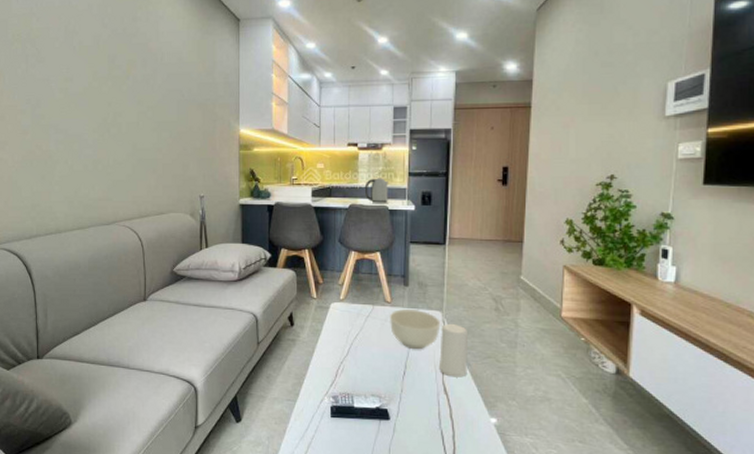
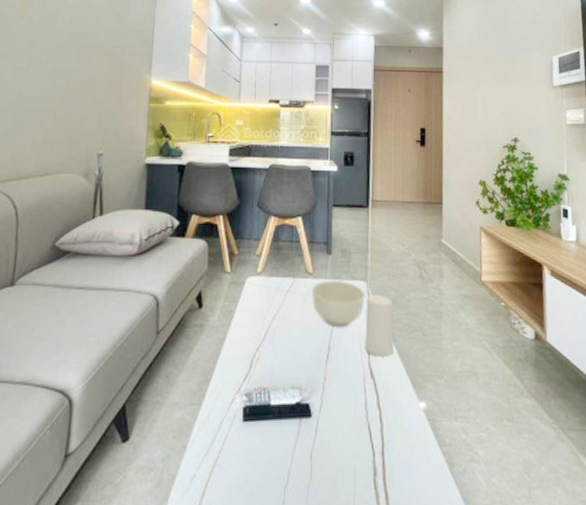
kettle: present [364,178,388,204] -> none [286,137,311,165]

